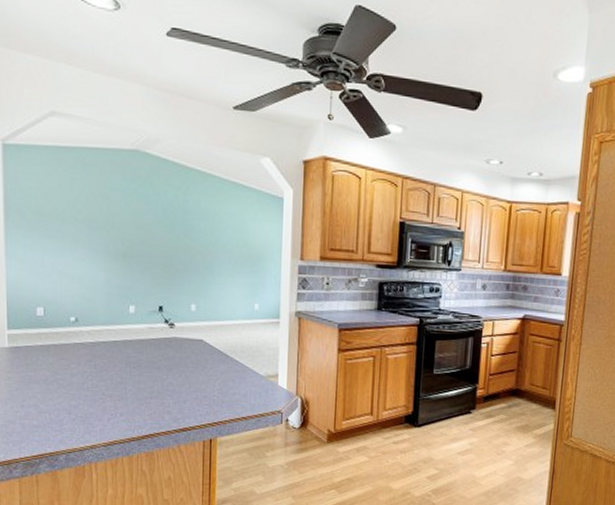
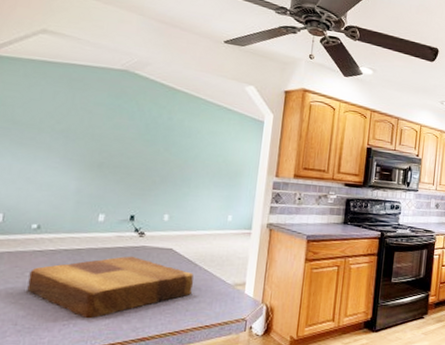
cutting board: none [75,347,227,409] -> present [27,256,194,319]

